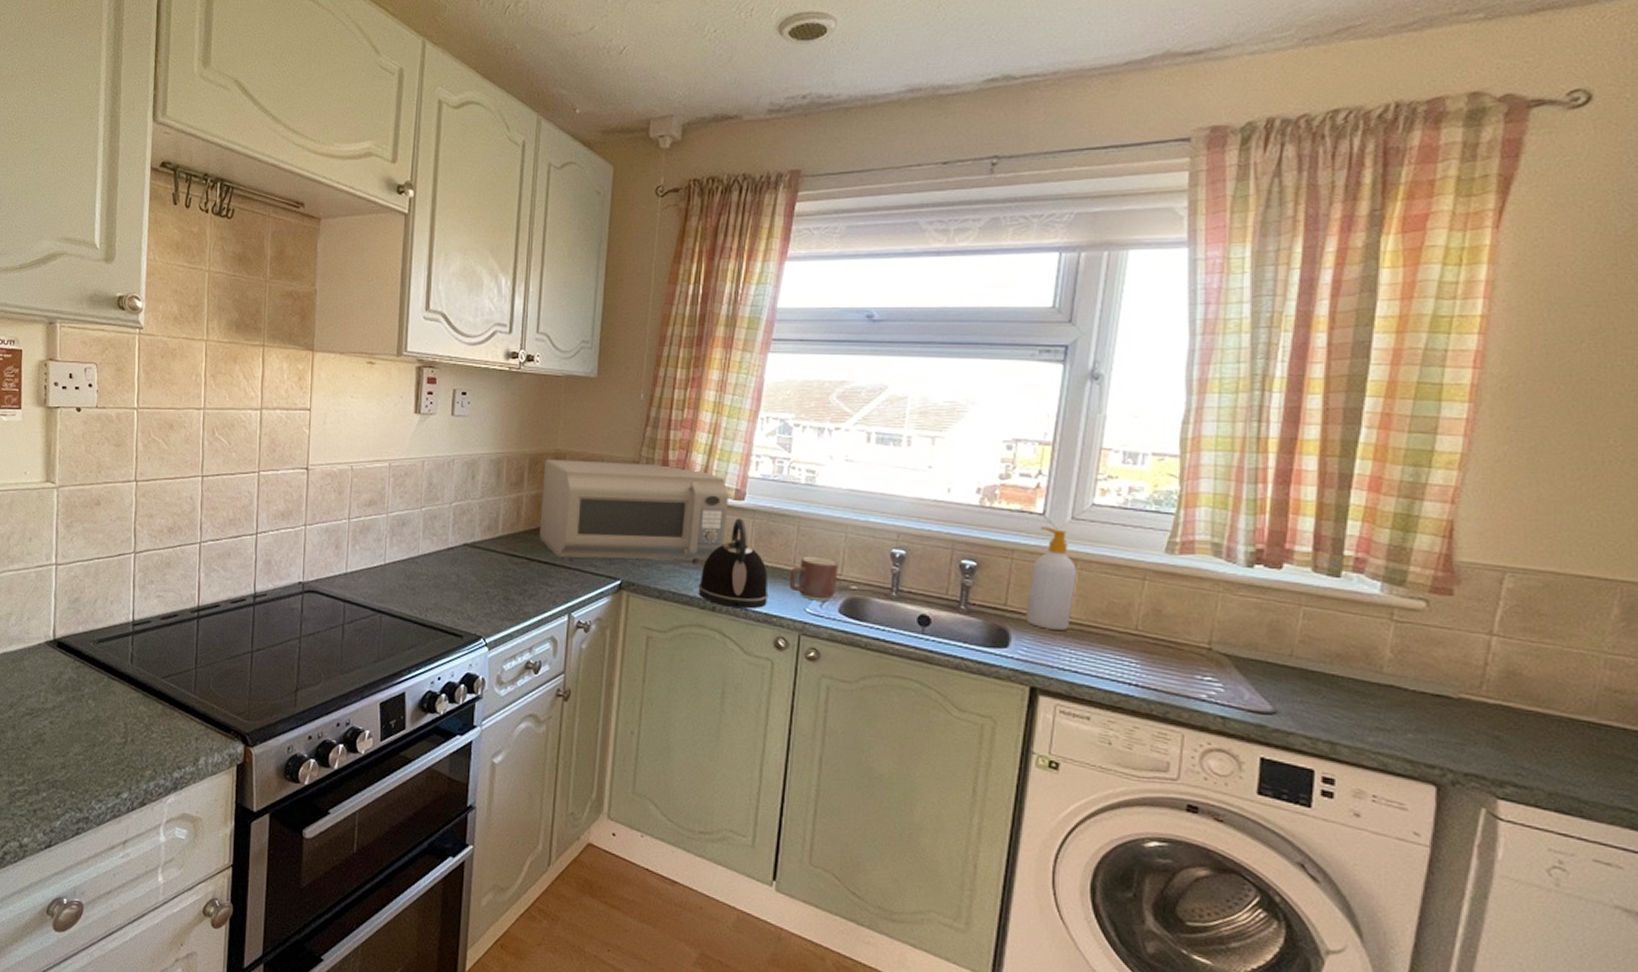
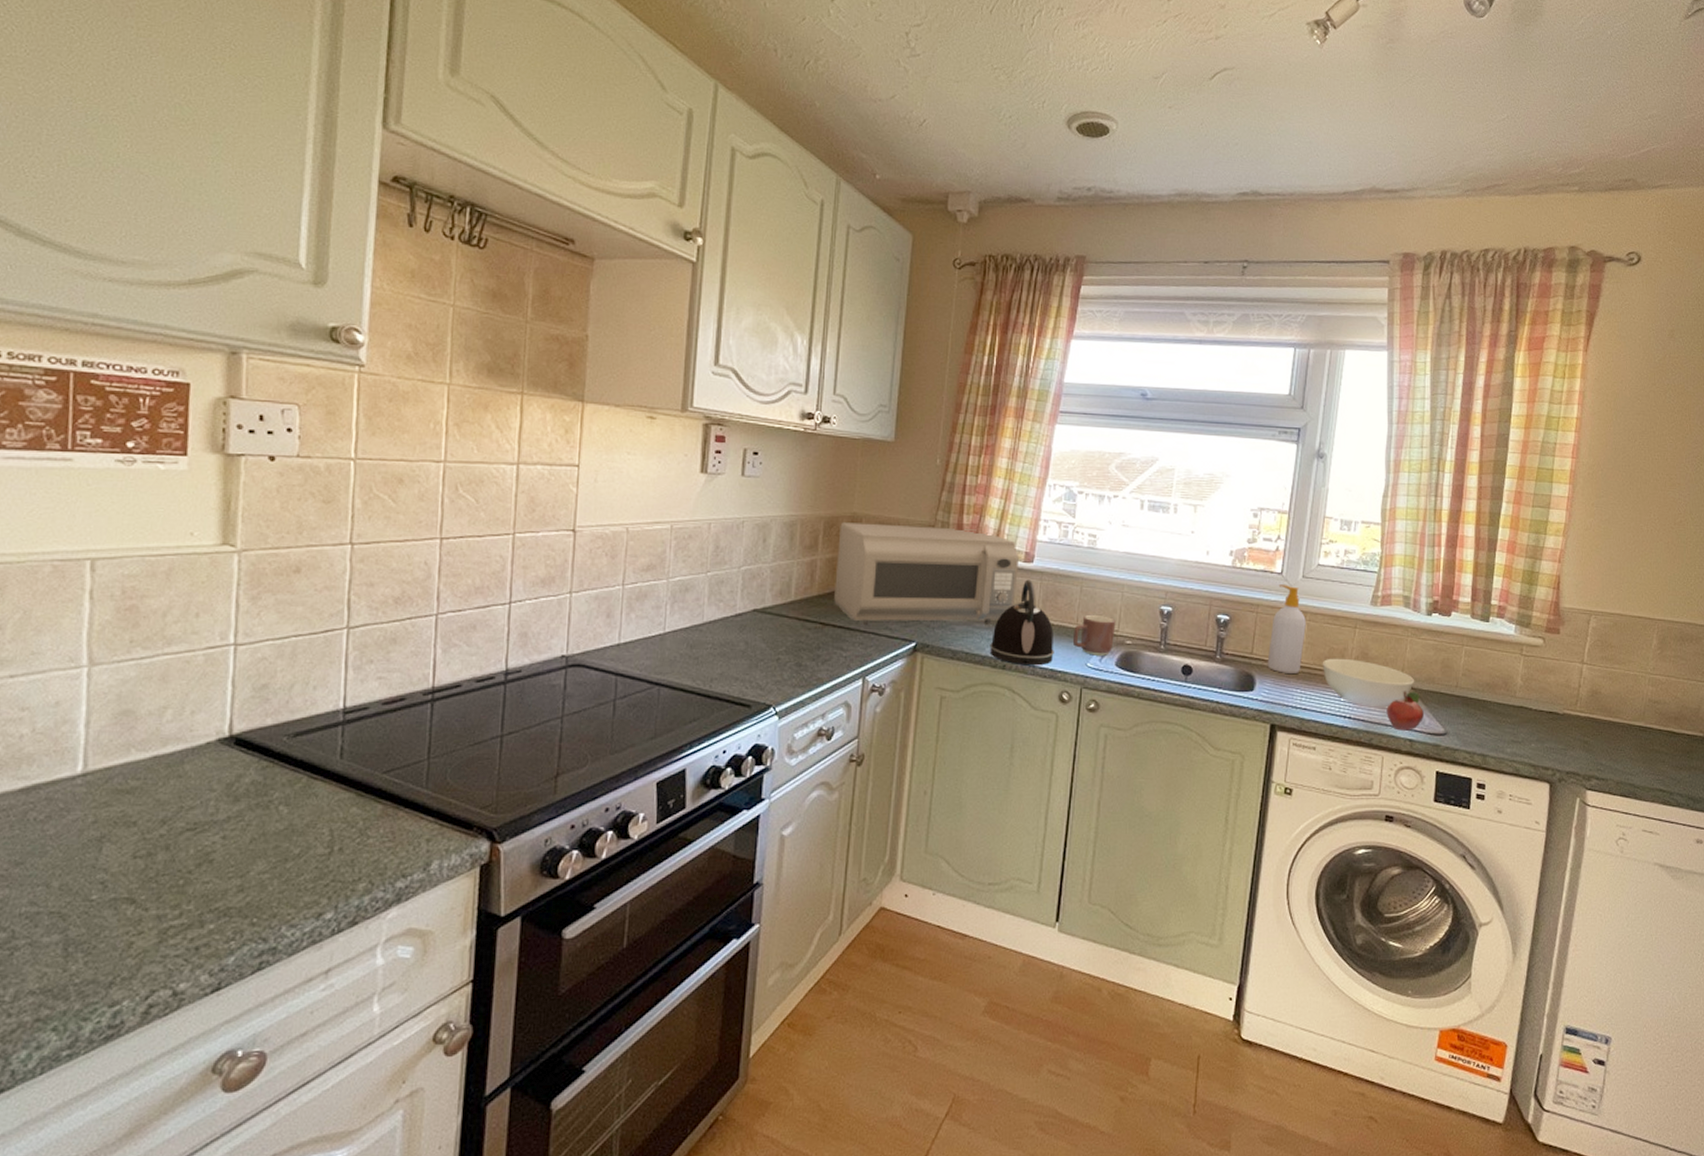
bowl: none [1098,614,1229,677] -> present [1322,658,1415,709]
fruit: none [1188,657,1244,706] -> present [1386,691,1425,731]

